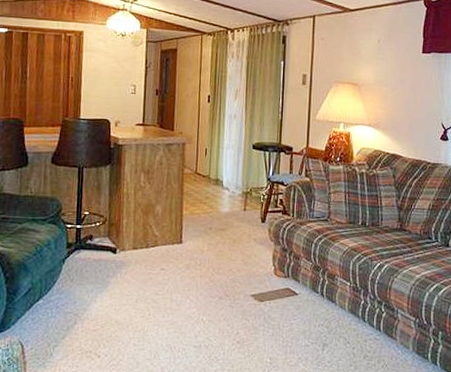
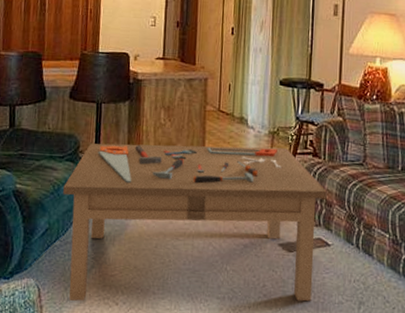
coffee table: none [45,206,295,356] -> present [63,143,327,302]

